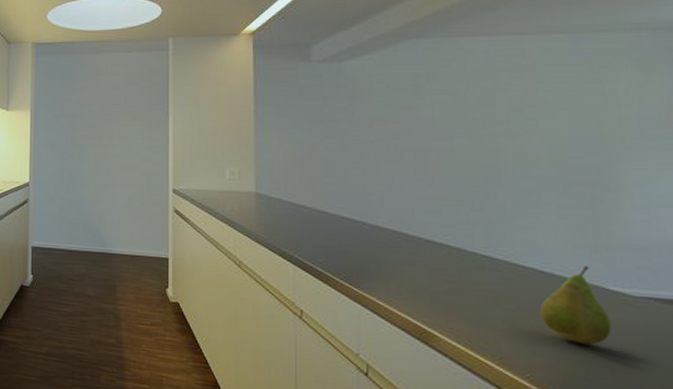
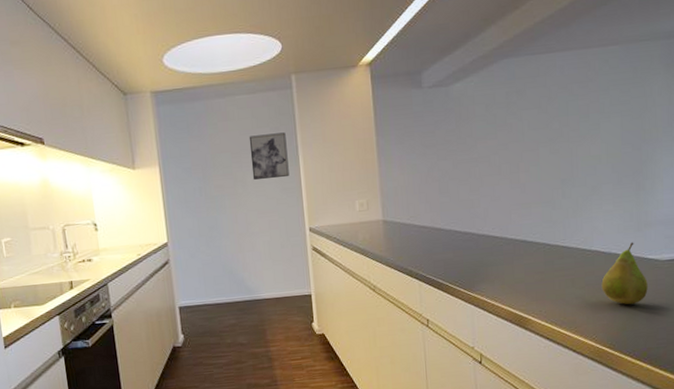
wall art: none [119,92,157,134] -> present [249,132,289,180]

